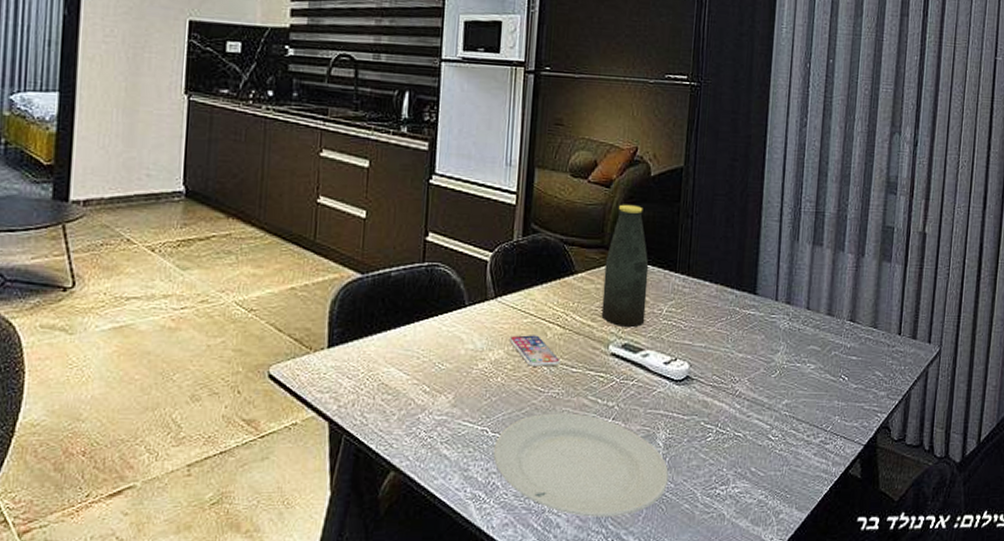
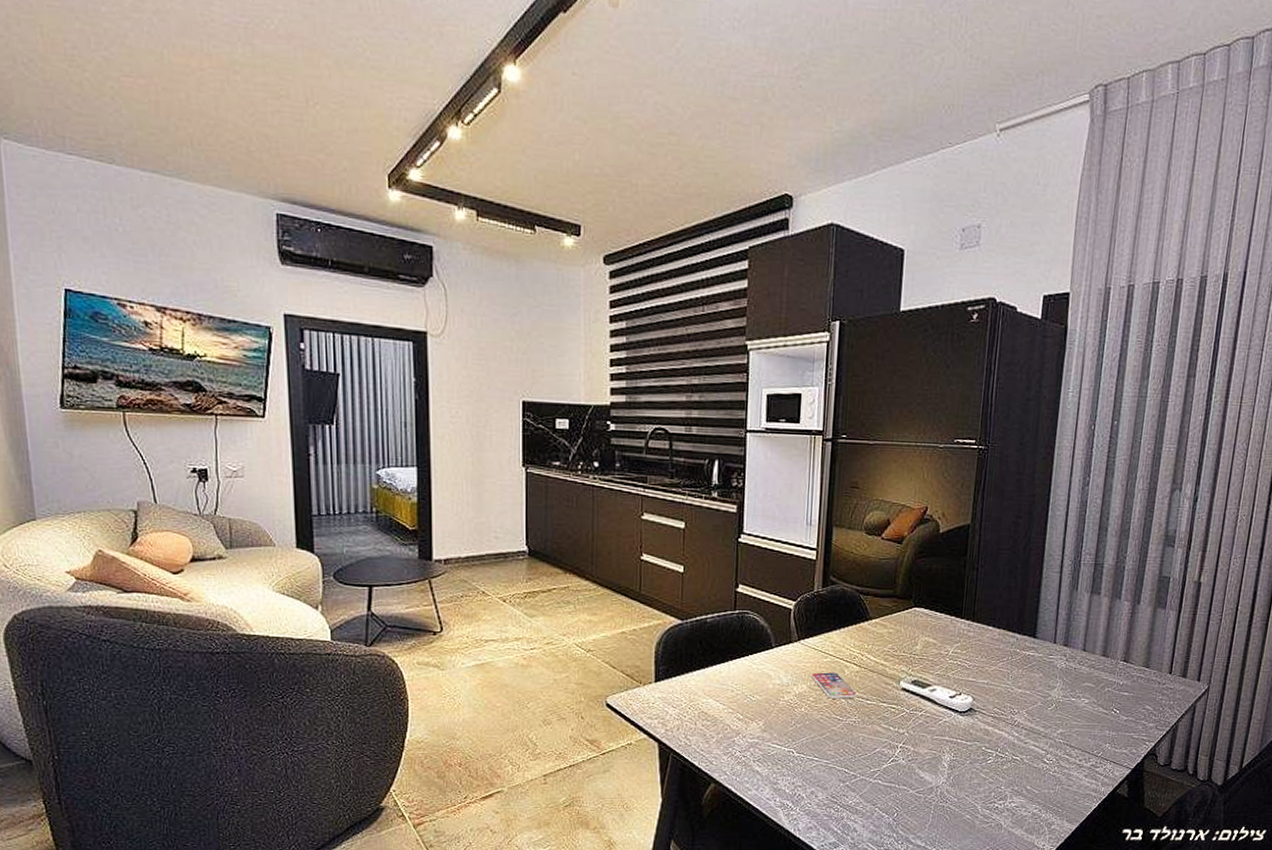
plate: present [493,413,669,517] -> none [798,738,952,824]
bottle: present [601,204,649,328] -> none [893,558,937,667]

